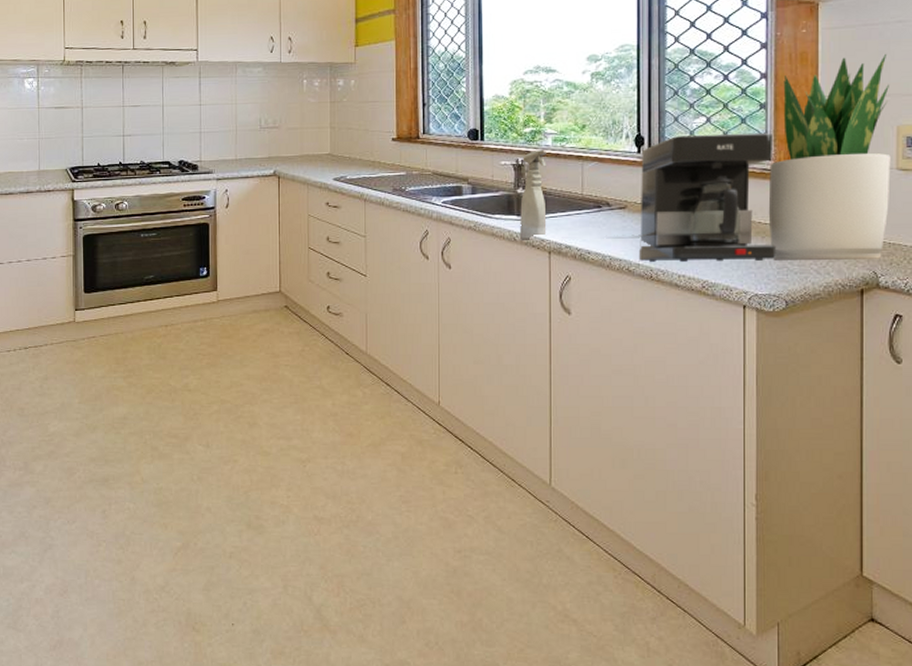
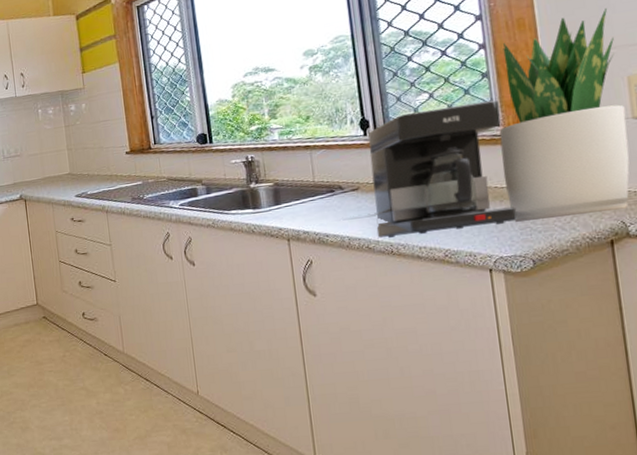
spray bottle: present [520,149,547,240] -> none [252,143,284,232]

